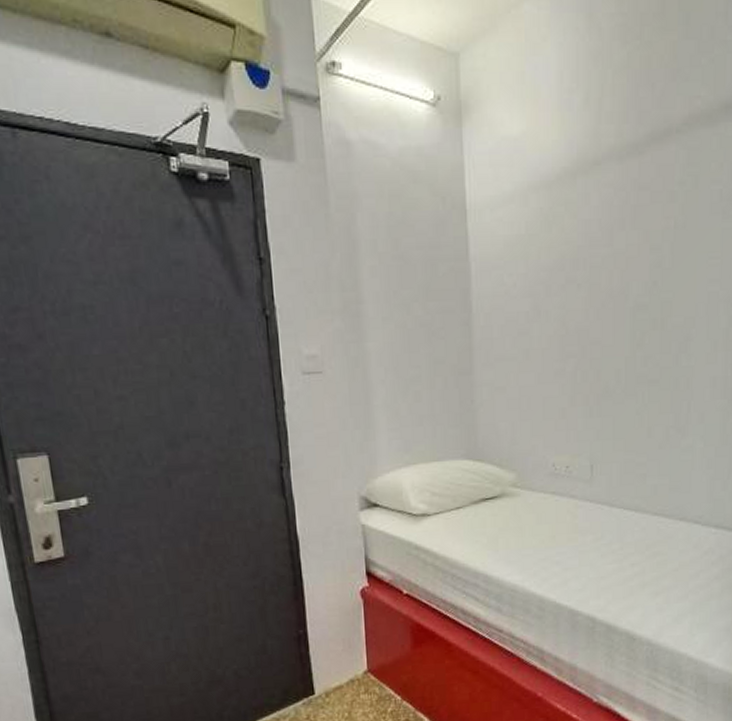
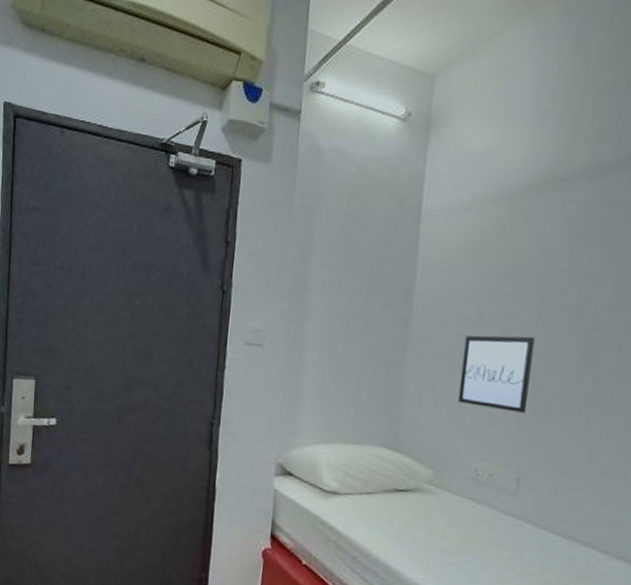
wall art: none [526,326,591,403] -> present [458,335,535,413]

